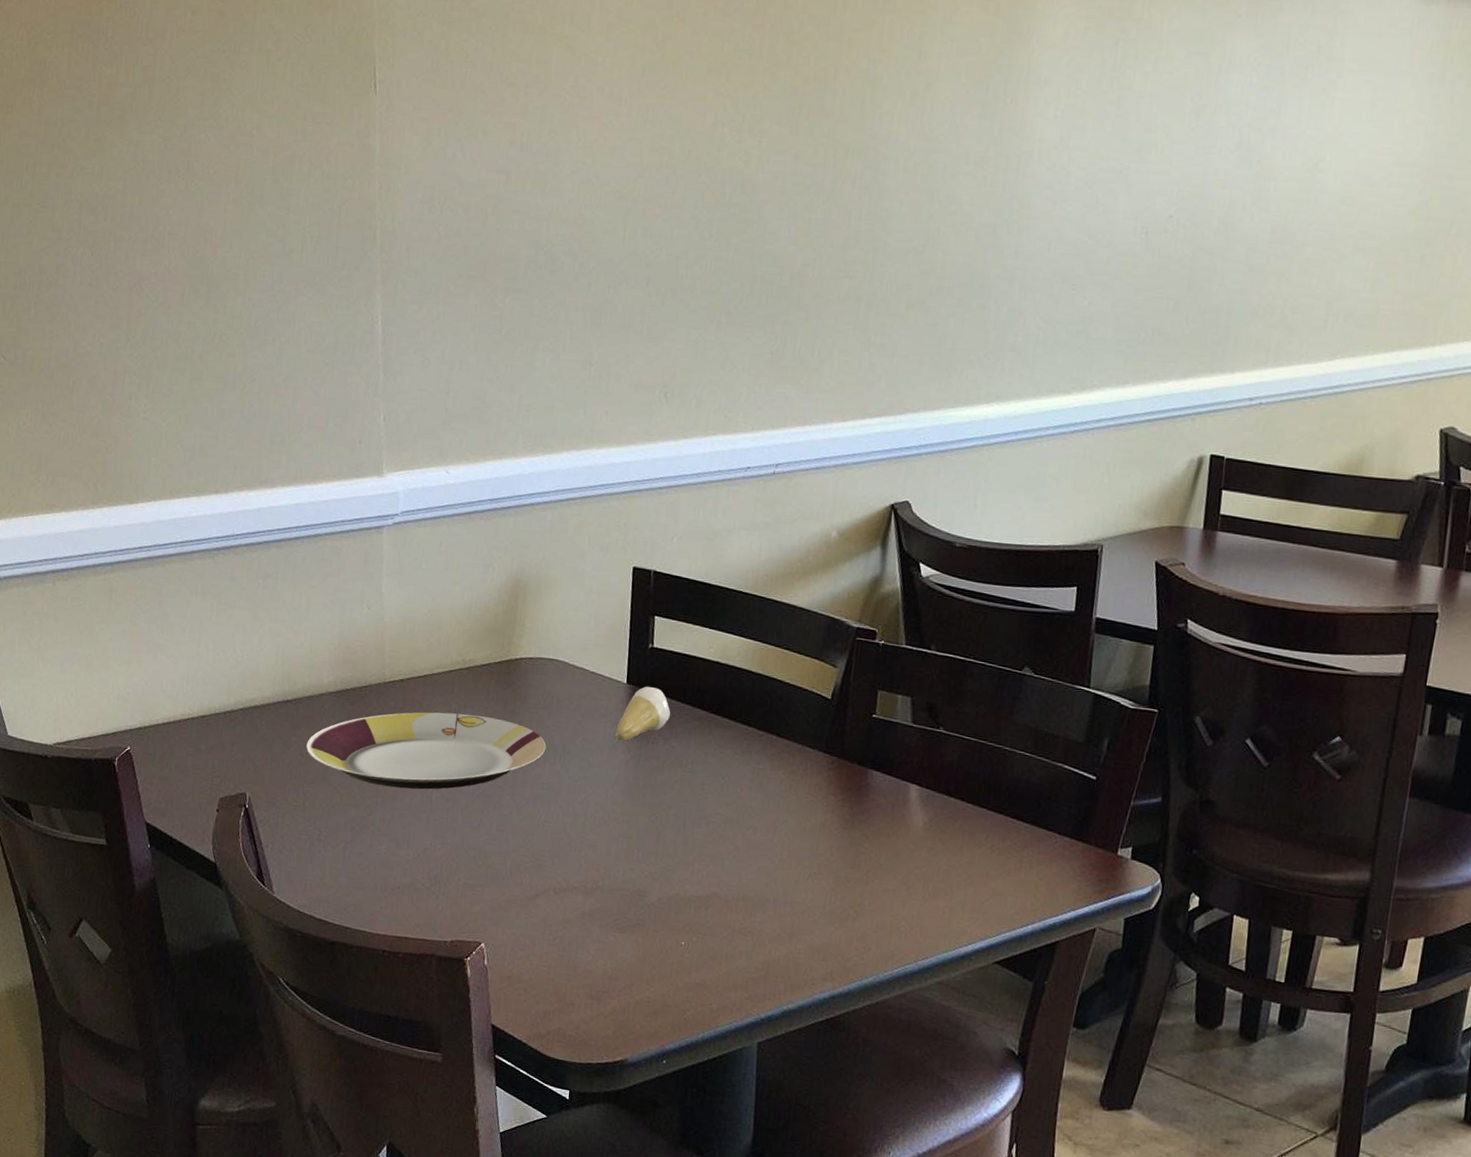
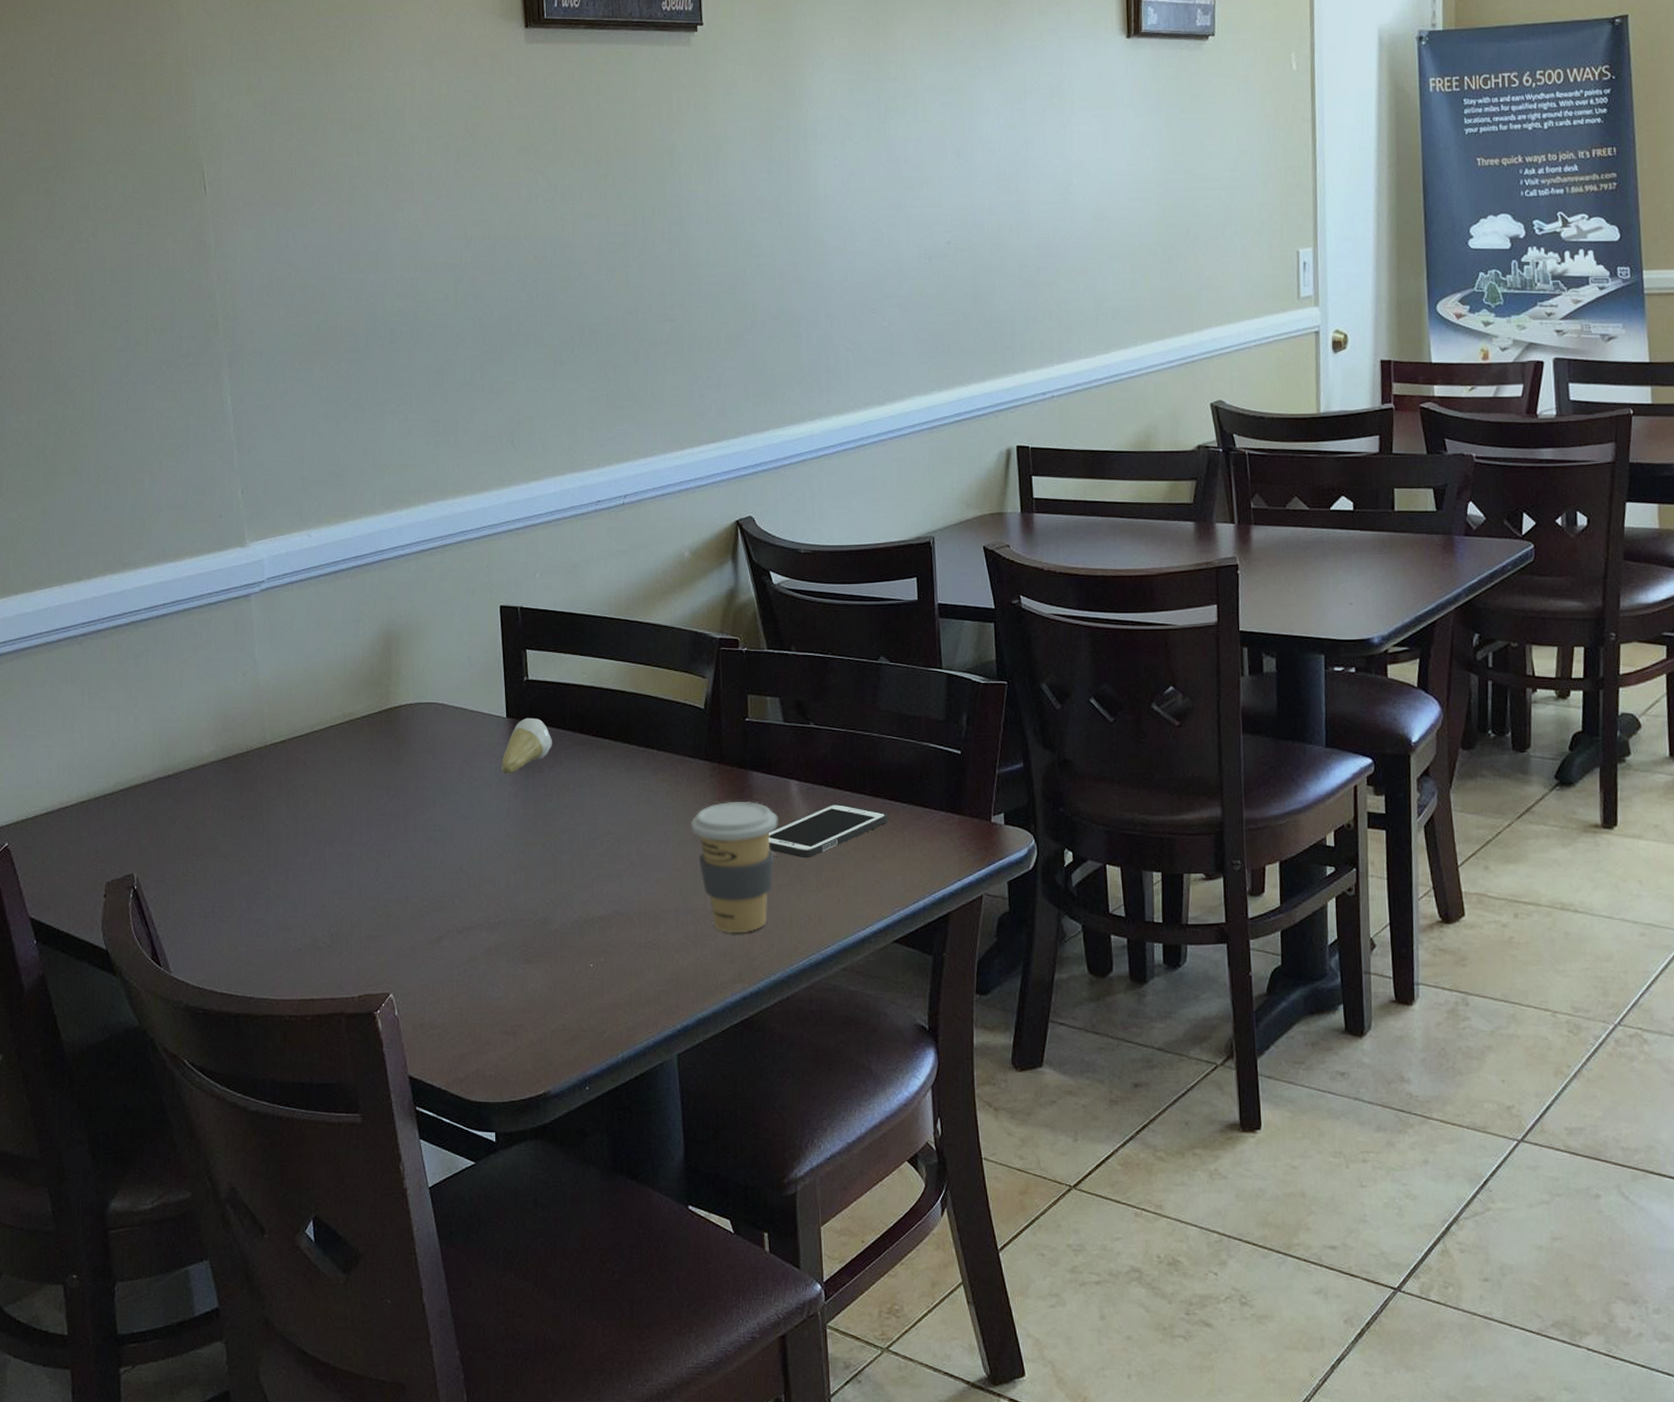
plate: present [306,712,546,790] -> none [192,766,434,849]
coffee cup: none [801,798,893,933] -> present [691,802,778,932]
cell phone: none [877,814,1009,867] -> present [768,803,888,859]

